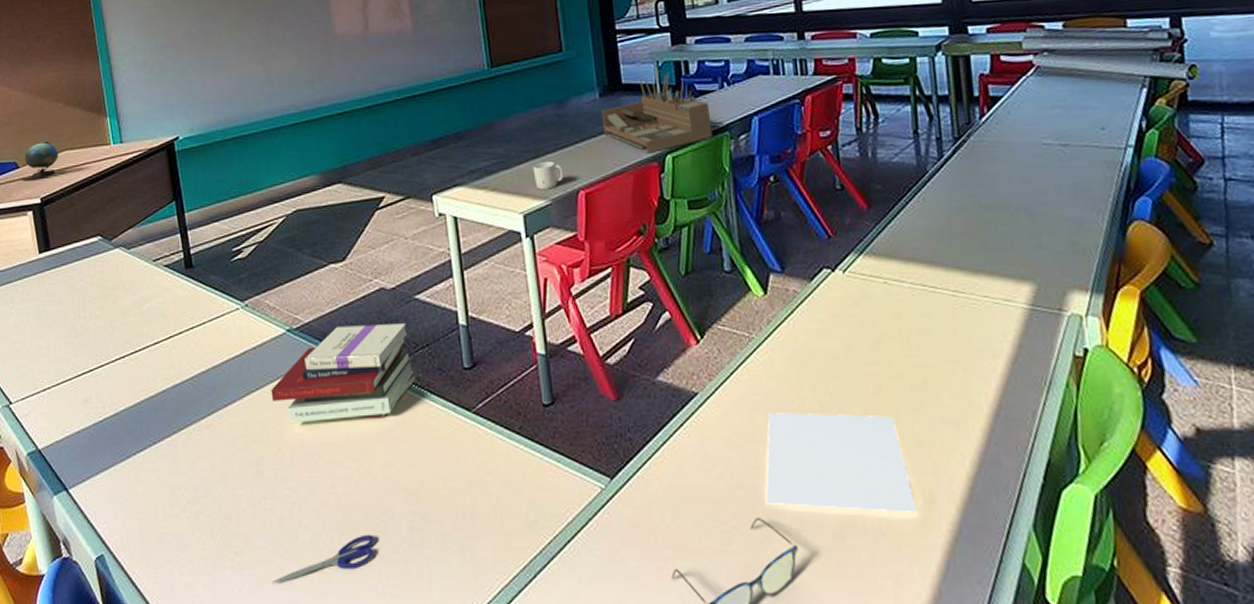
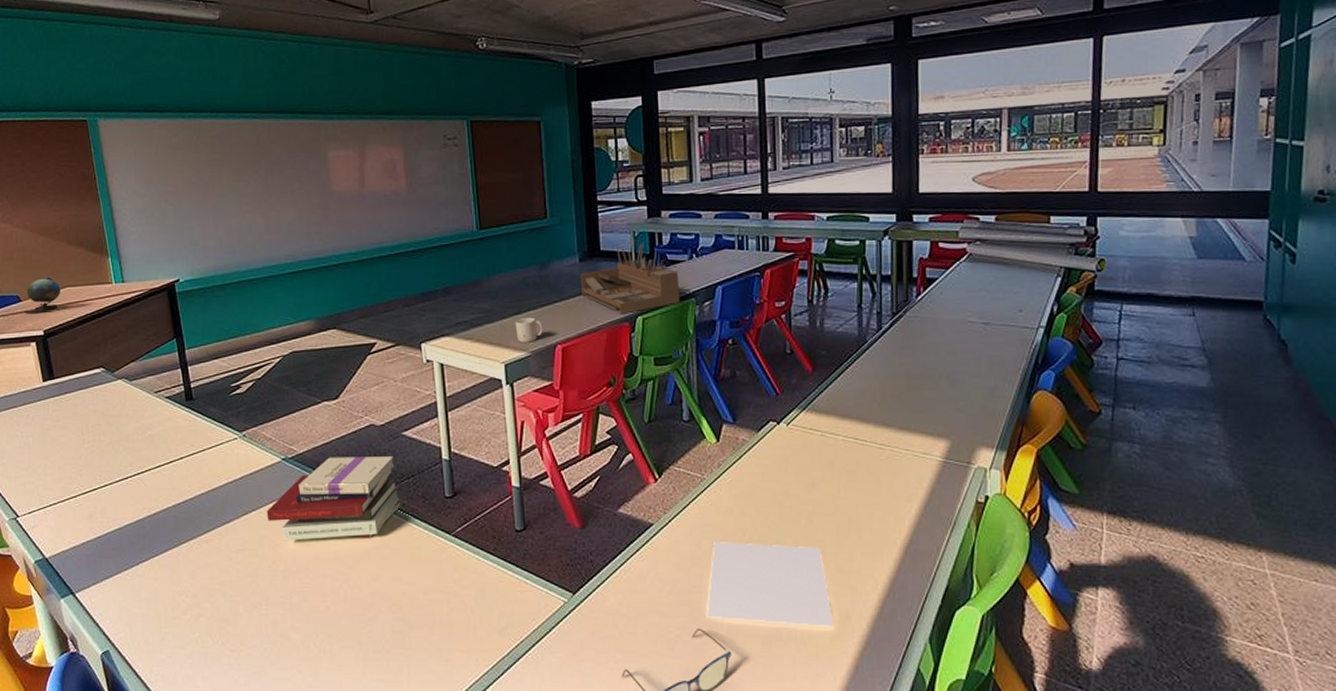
scissors: present [272,534,374,584] -> none [266,637,359,677]

